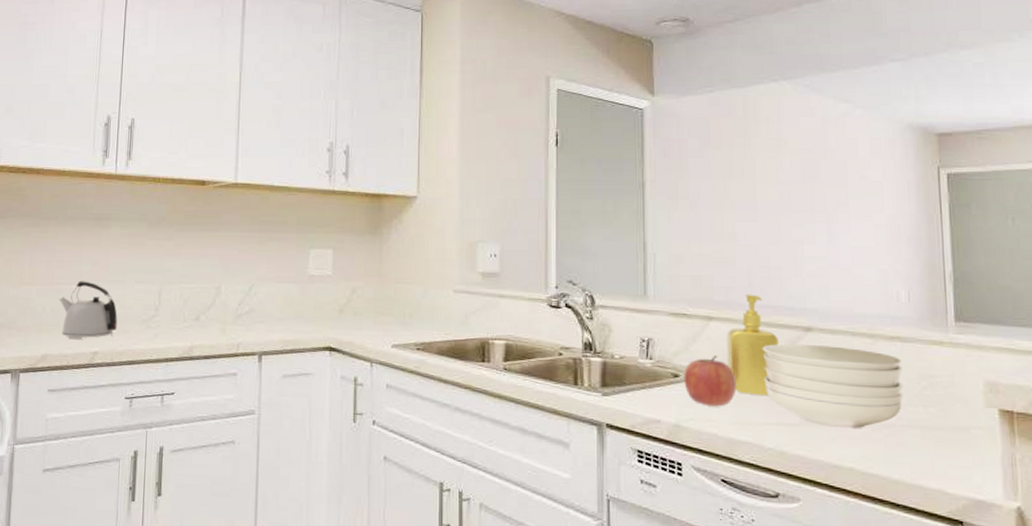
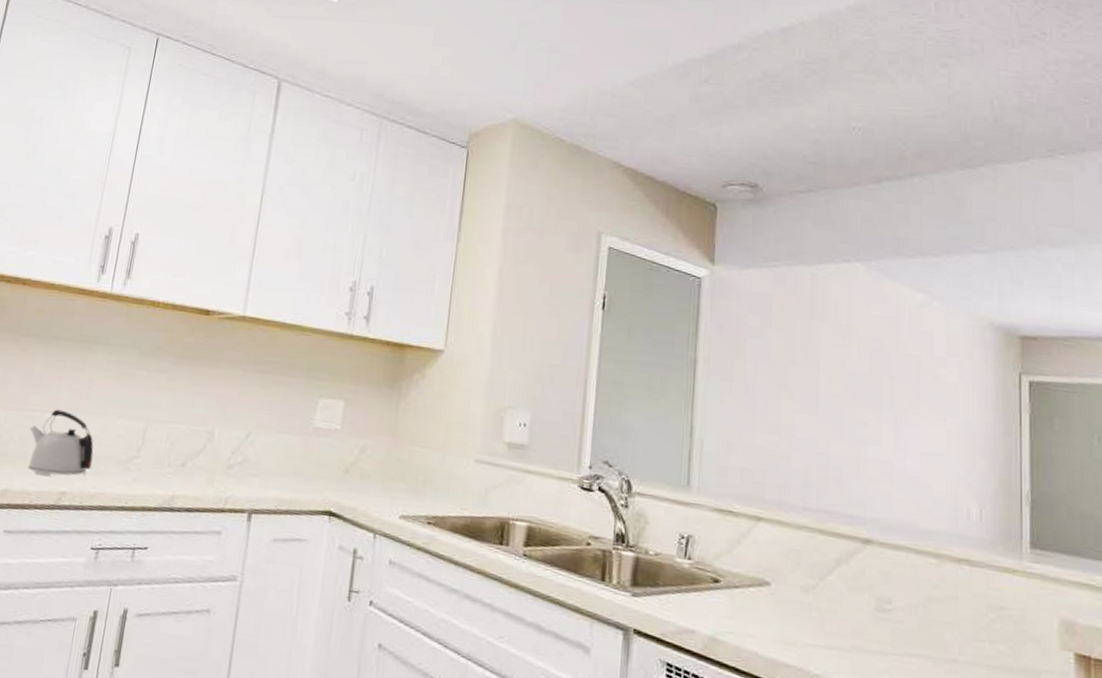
fruit: present [683,356,737,407] -> none [724,562,784,622]
soap dispenser: present [726,294,779,397] -> none [774,495,833,615]
bowl: present [761,344,904,429] -> none [814,554,970,661]

